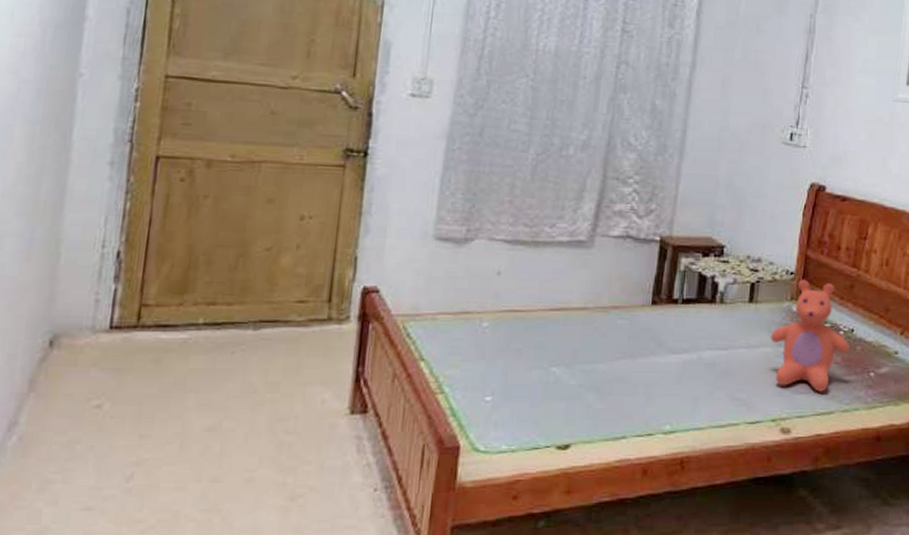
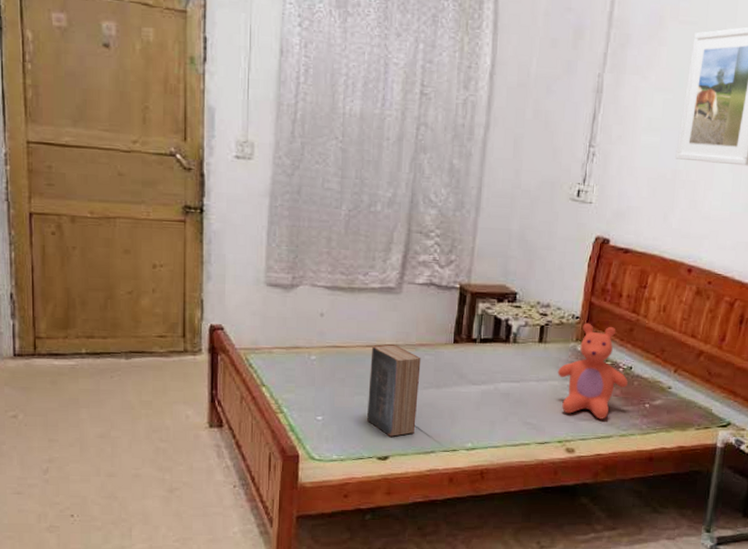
book: none [545,307,613,421] -> present [366,344,421,438]

